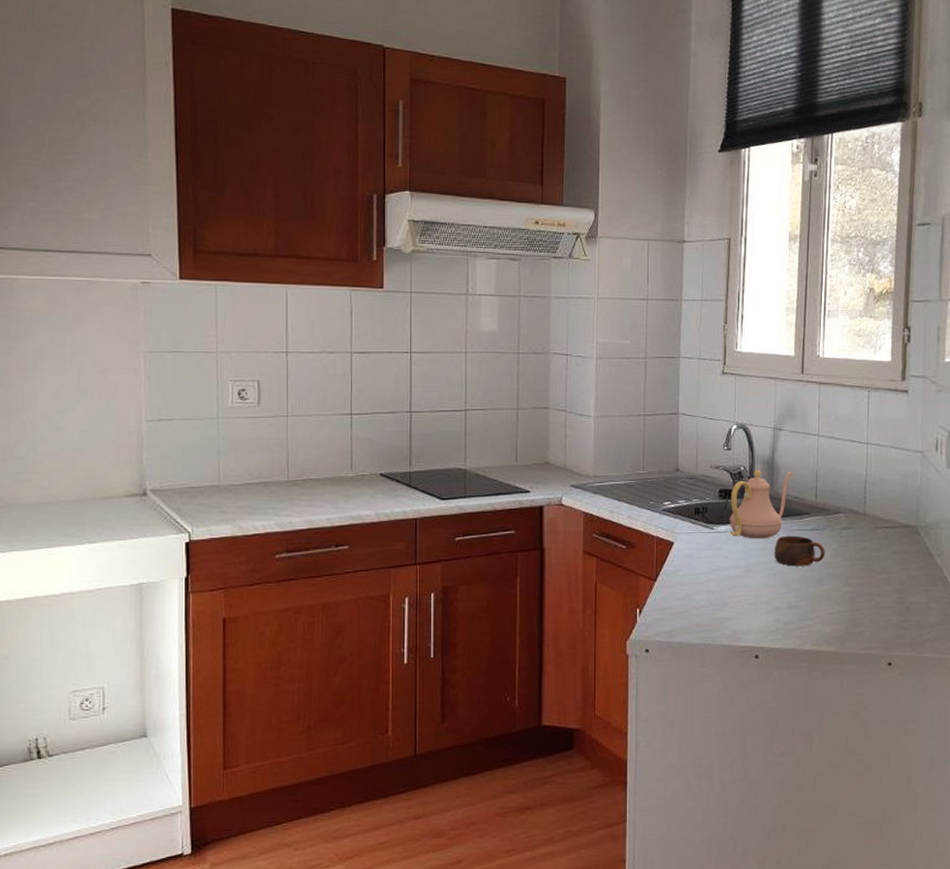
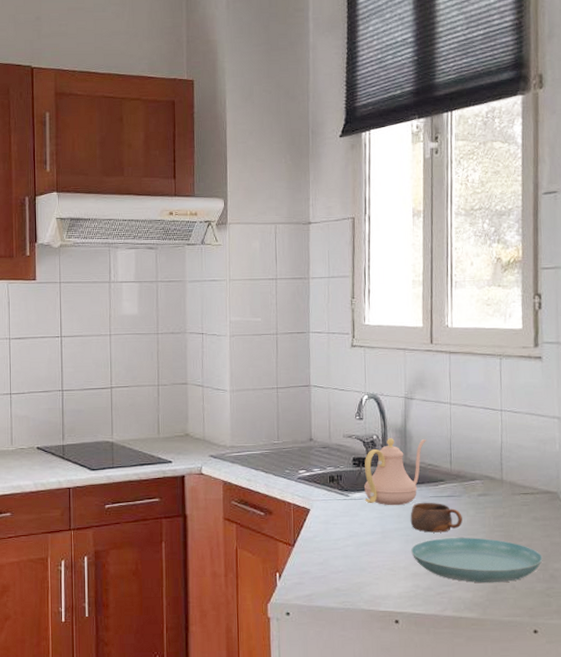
saucer: none [774,571,900,617] -> present [411,537,543,583]

